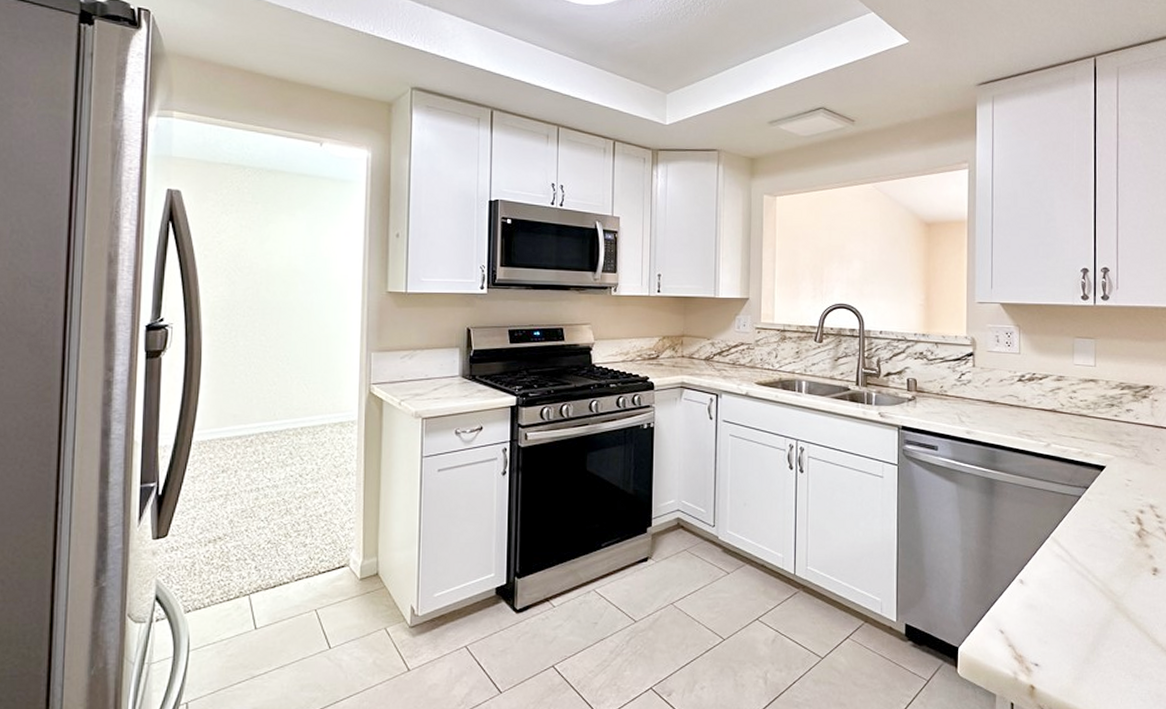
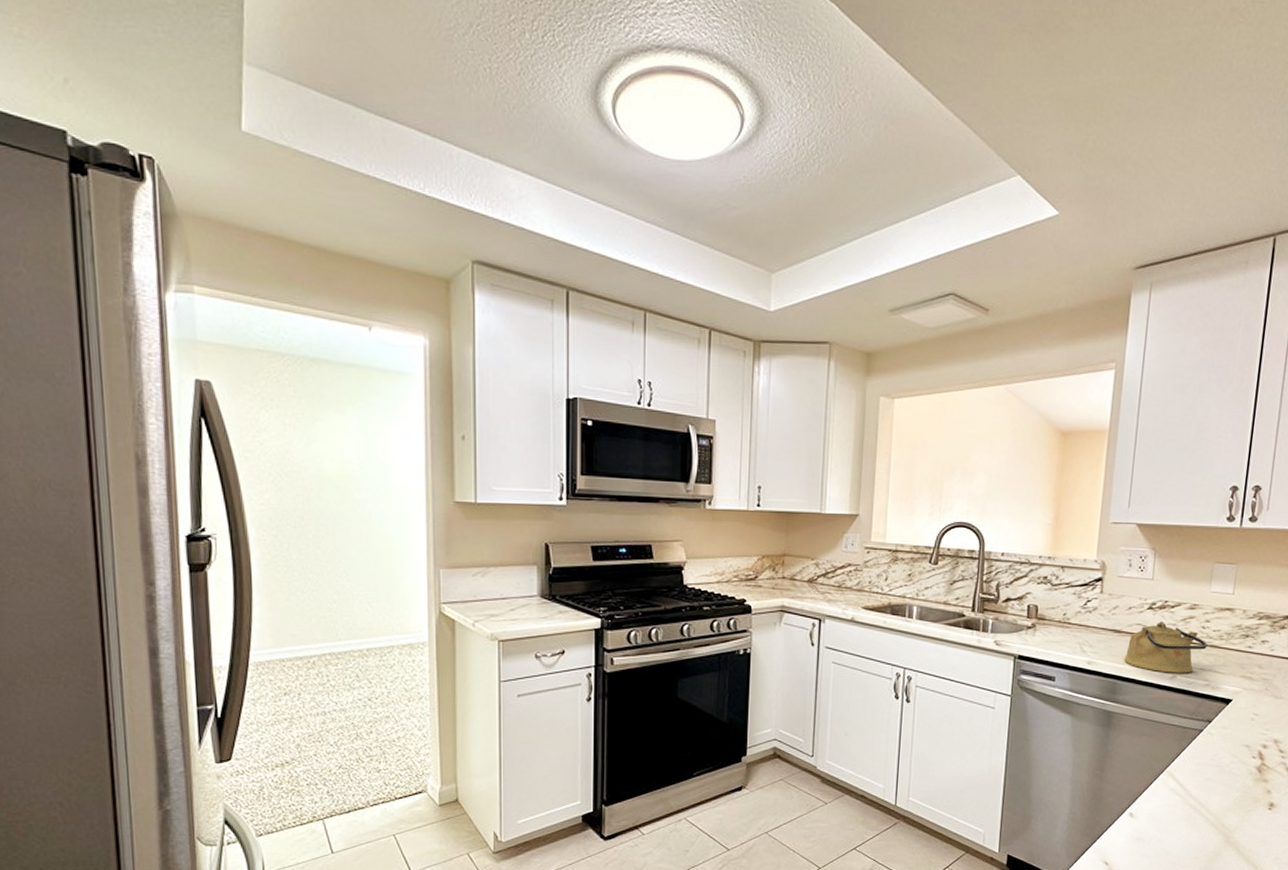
kettle: none [1000,393,1077,441] -> present [1124,622,1208,673]

